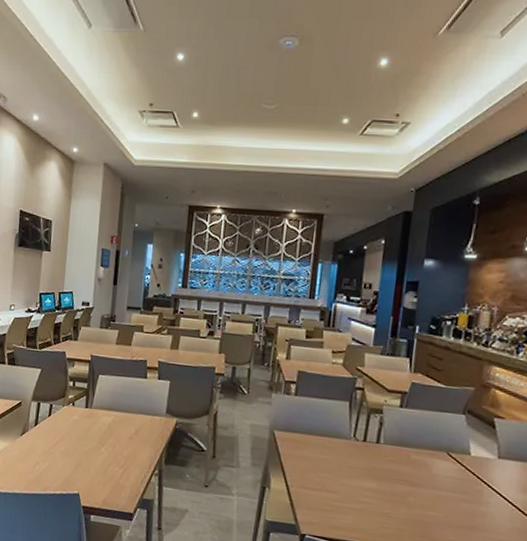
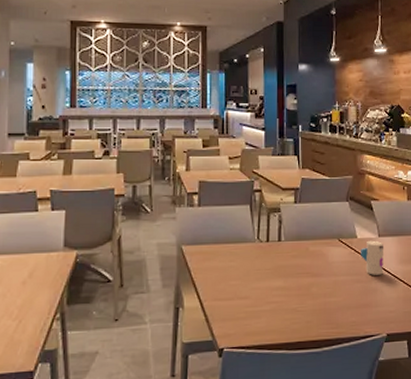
toy: none [472,460,504,500] -> present [361,240,384,275]

